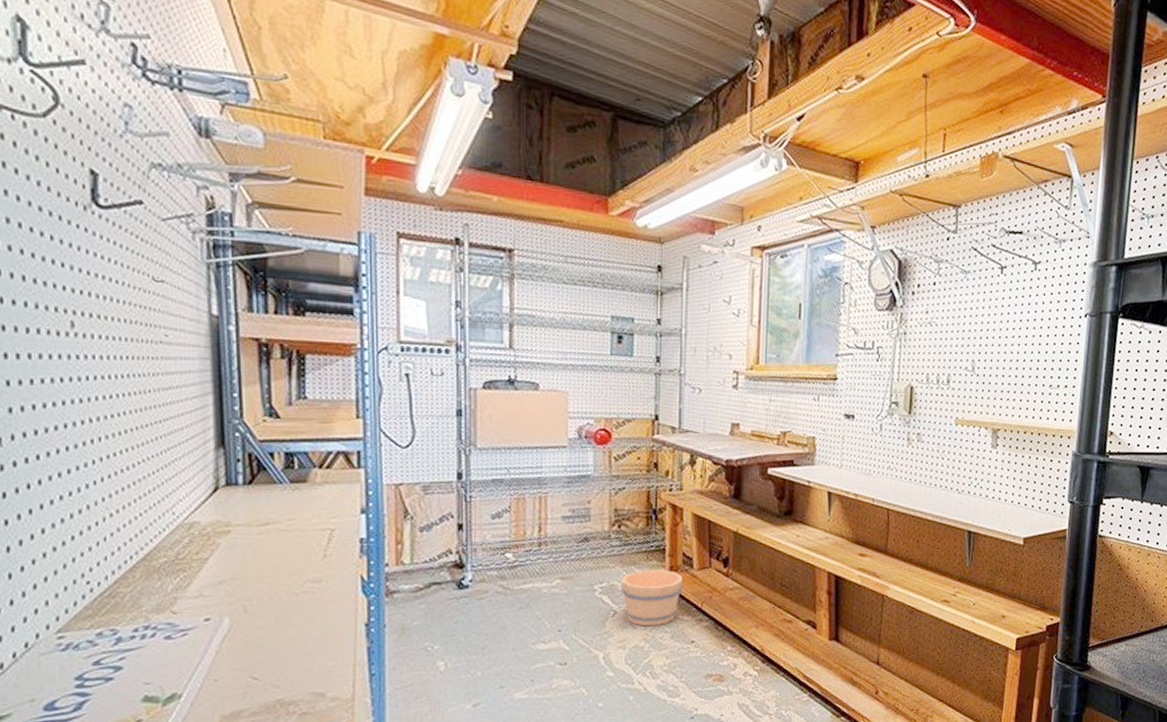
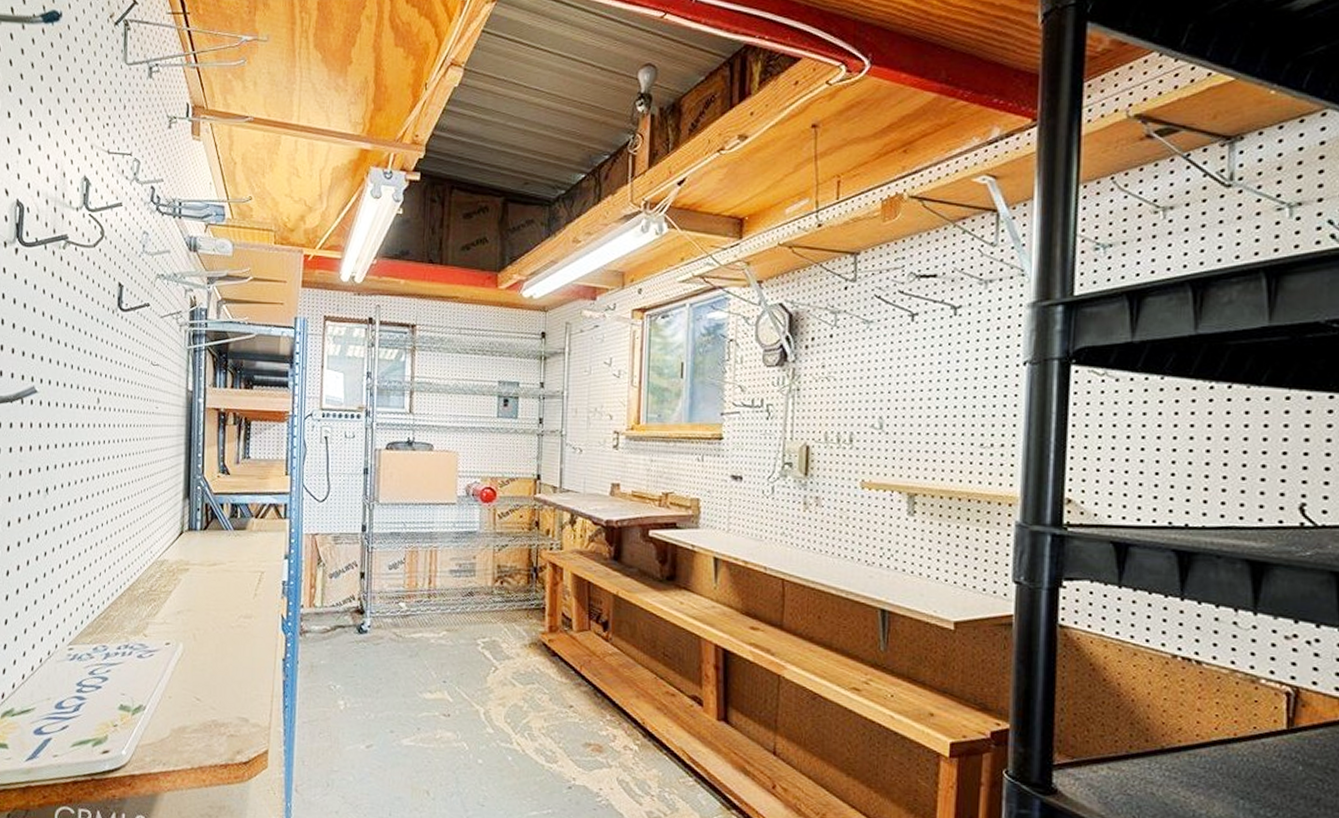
bucket: present [620,570,683,627] -> none [501,627,562,687]

